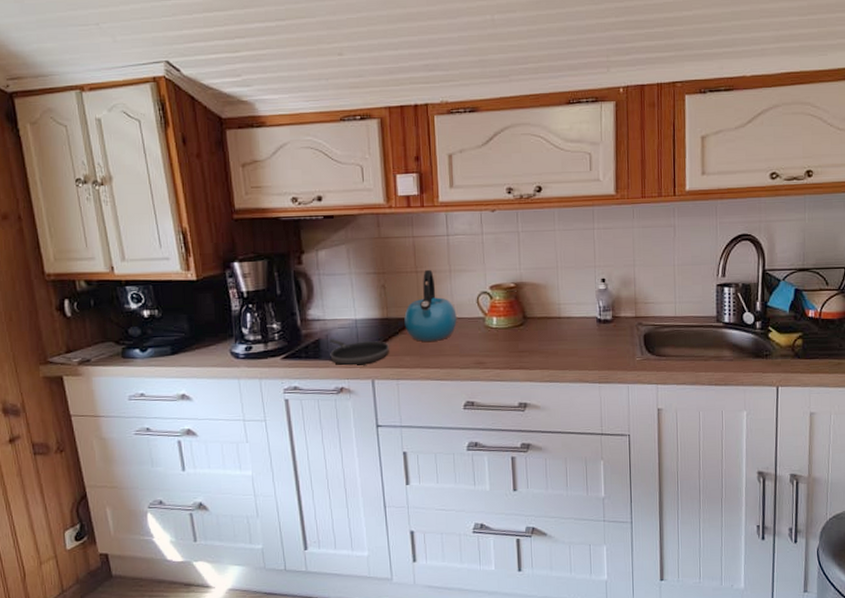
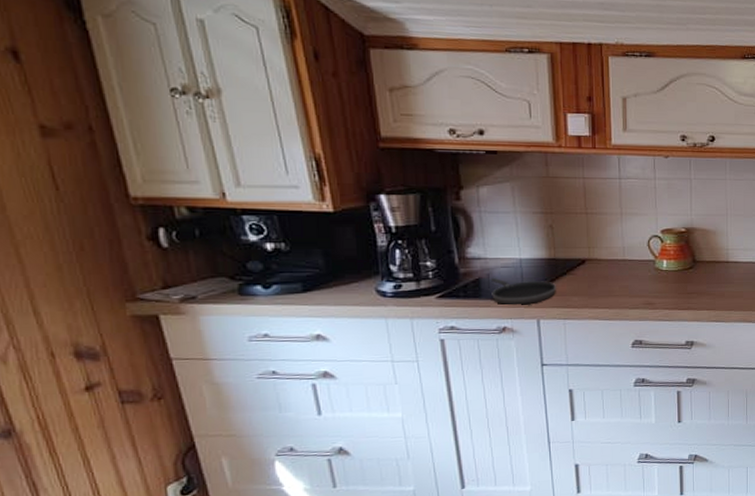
kettle: present [404,269,457,342] -> none [573,211,627,282]

